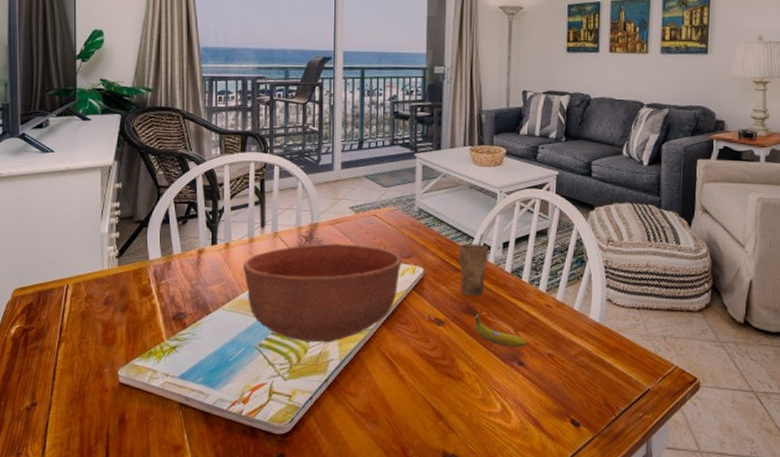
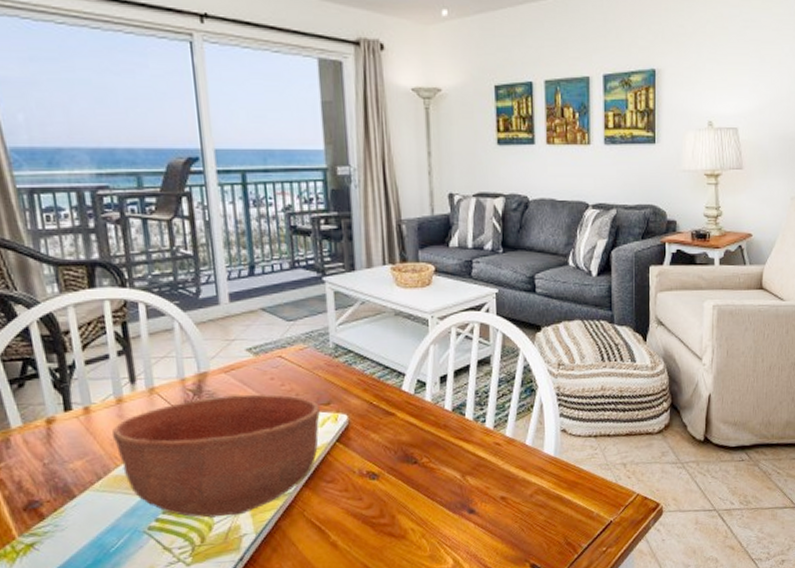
cup: present [458,233,488,296] -> none [387,367,424,442]
fruit: present [474,314,528,348] -> none [414,461,477,495]

